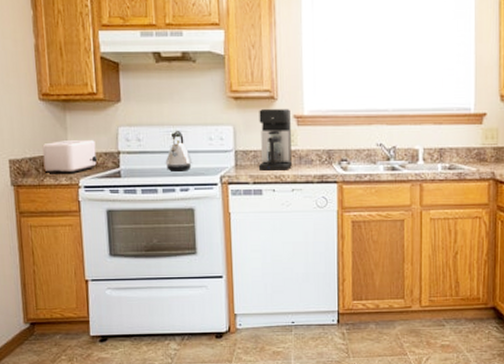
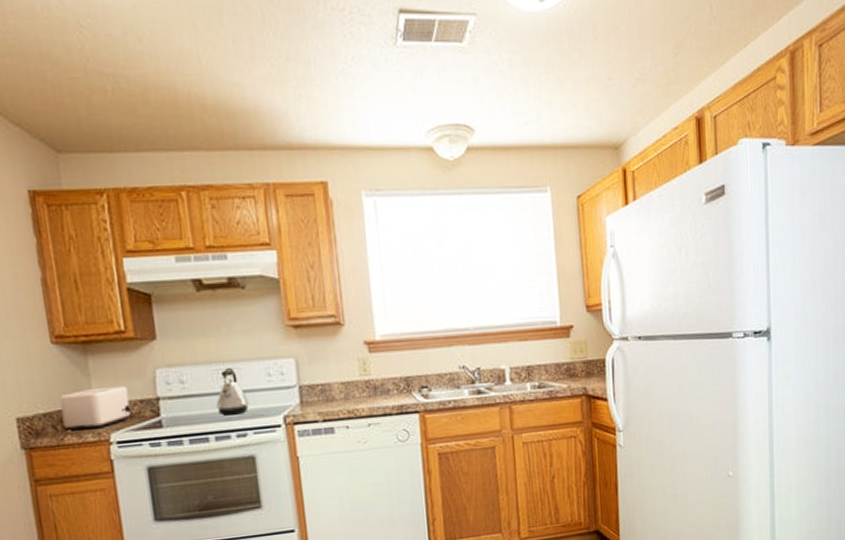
coffee maker: present [258,109,293,171] -> none [324,335,367,406]

